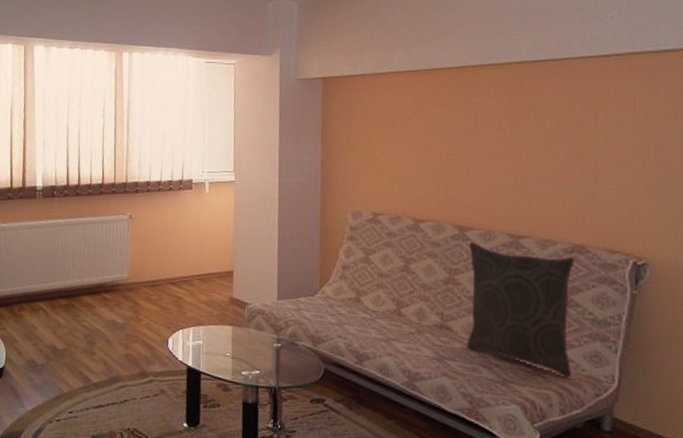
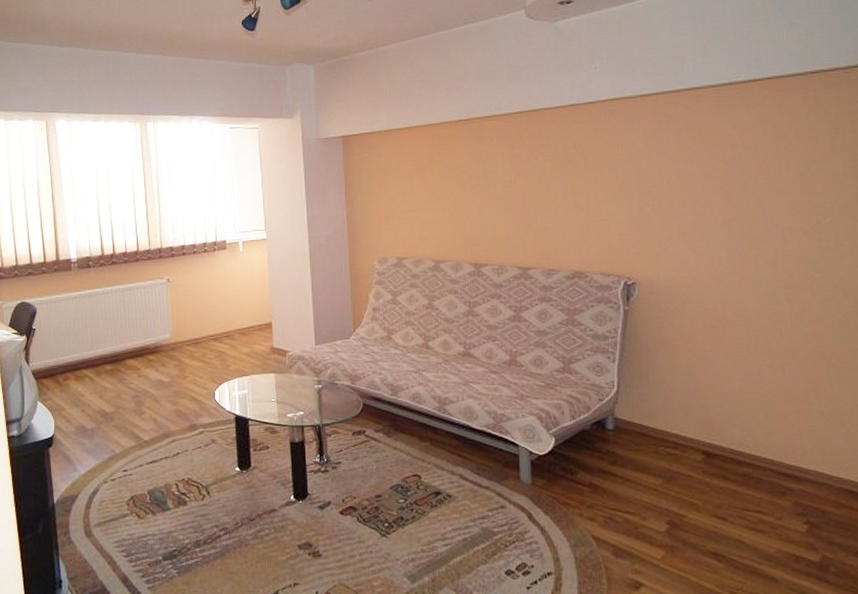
pillow: present [466,241,574,378] -> none [484,276,578,388]

